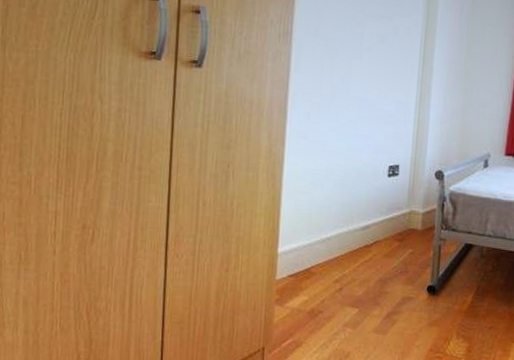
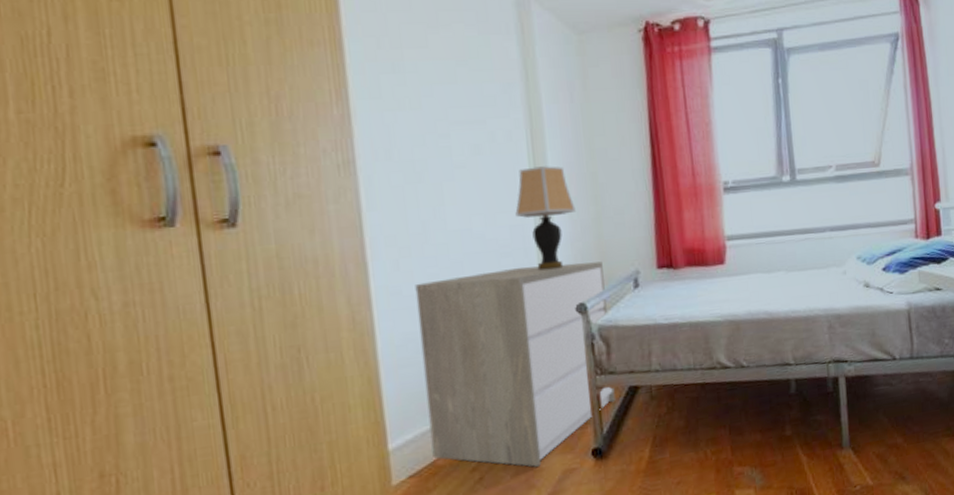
dresser: none [308,132,462,290] -> present [415,261,615,467]
table lamp: none [402,58,449,141] -> present [515,166,576,271]

